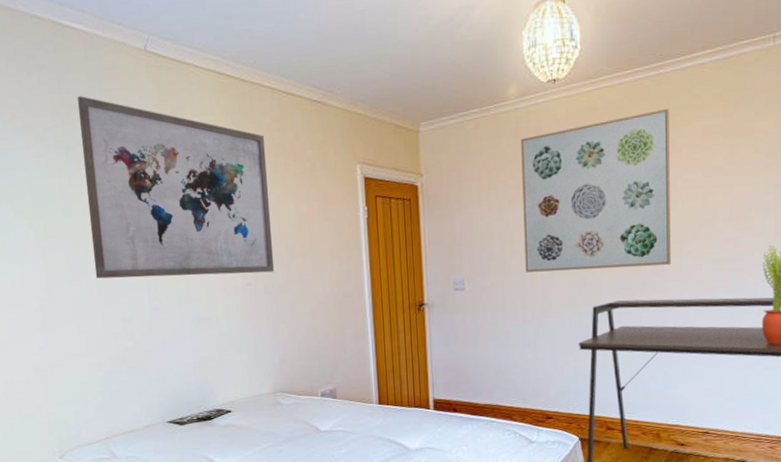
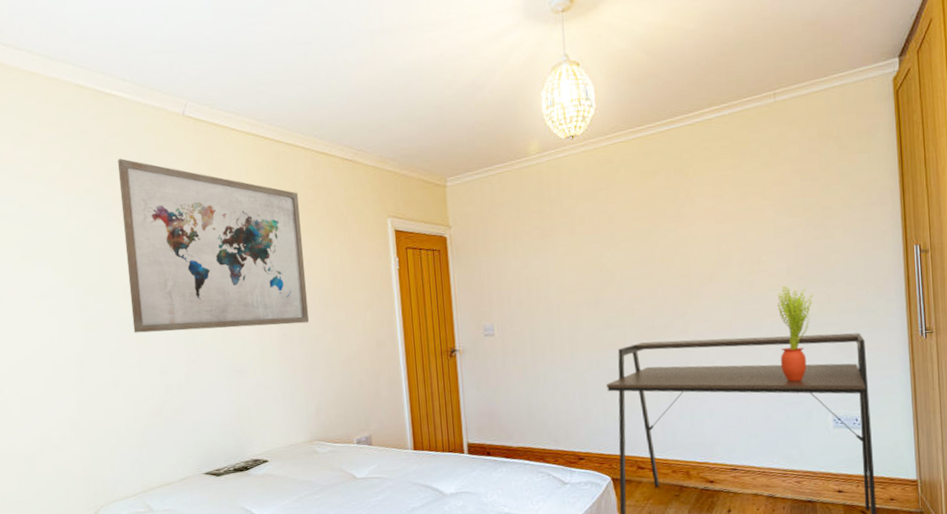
wall art: present [521,108,671,272] -> none [543,160,691,318]

